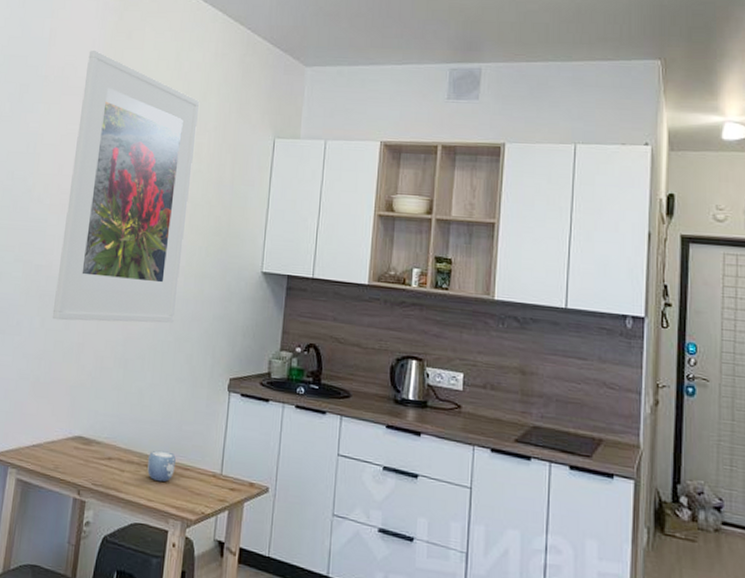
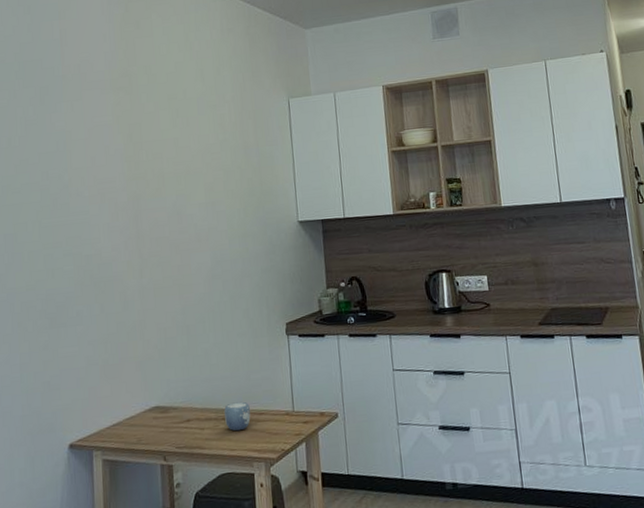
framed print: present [52,50,200,323] -> none [101,43,226,303]

